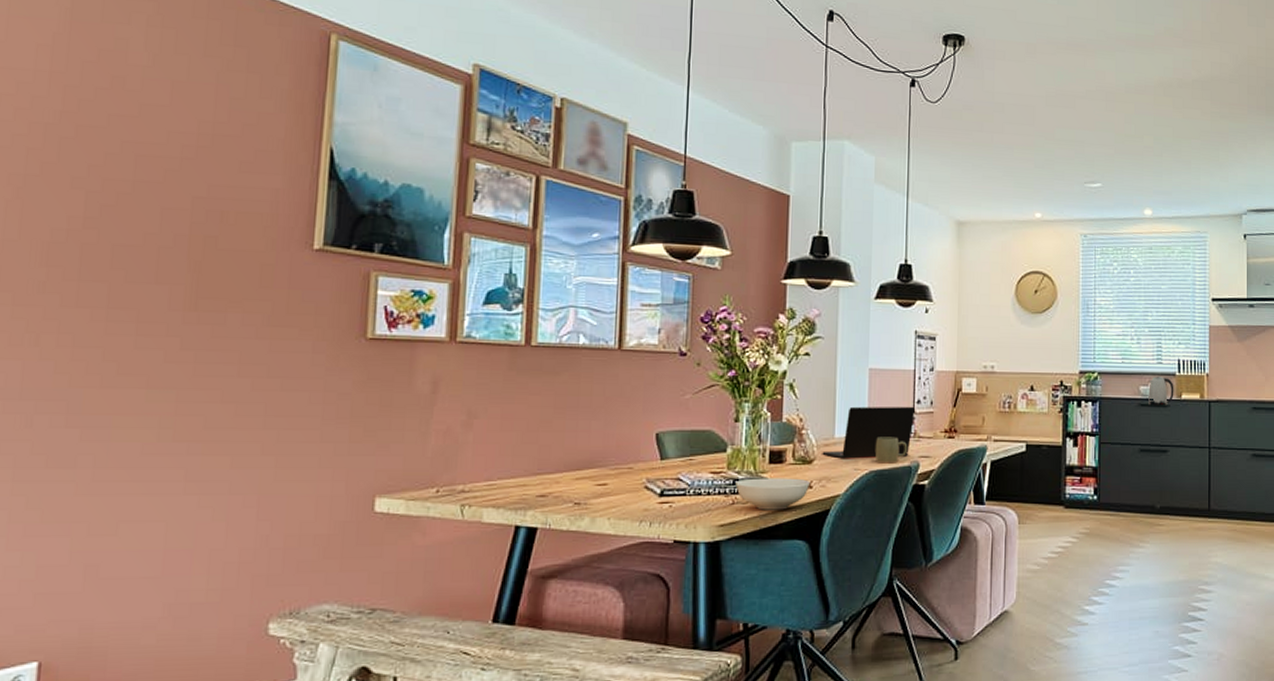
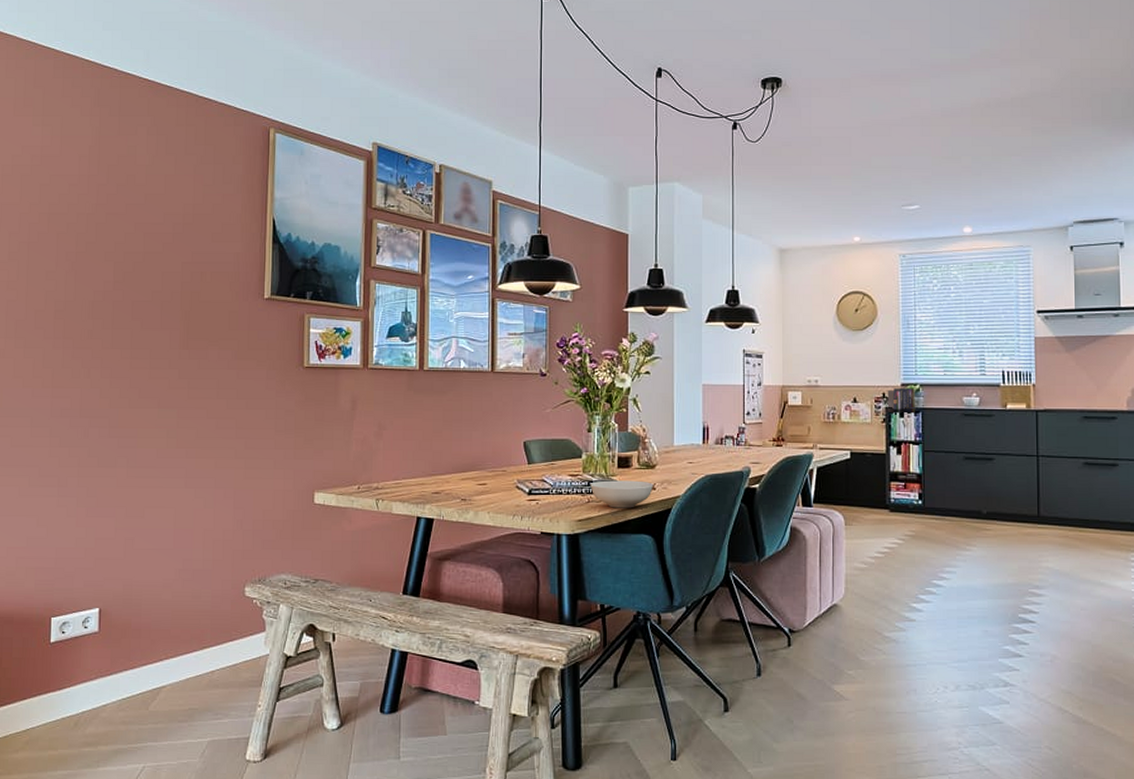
laptop: present [822,406,916,459] -> none [663,417,746,465]
mug: present [874,436,908,464] -> none [709,445,740,469]
books: none [1065,376,1093,403] -> present [887,388,915,414]
kettle: present [1148,377,1174,406] -> none [972,388,999,416]

